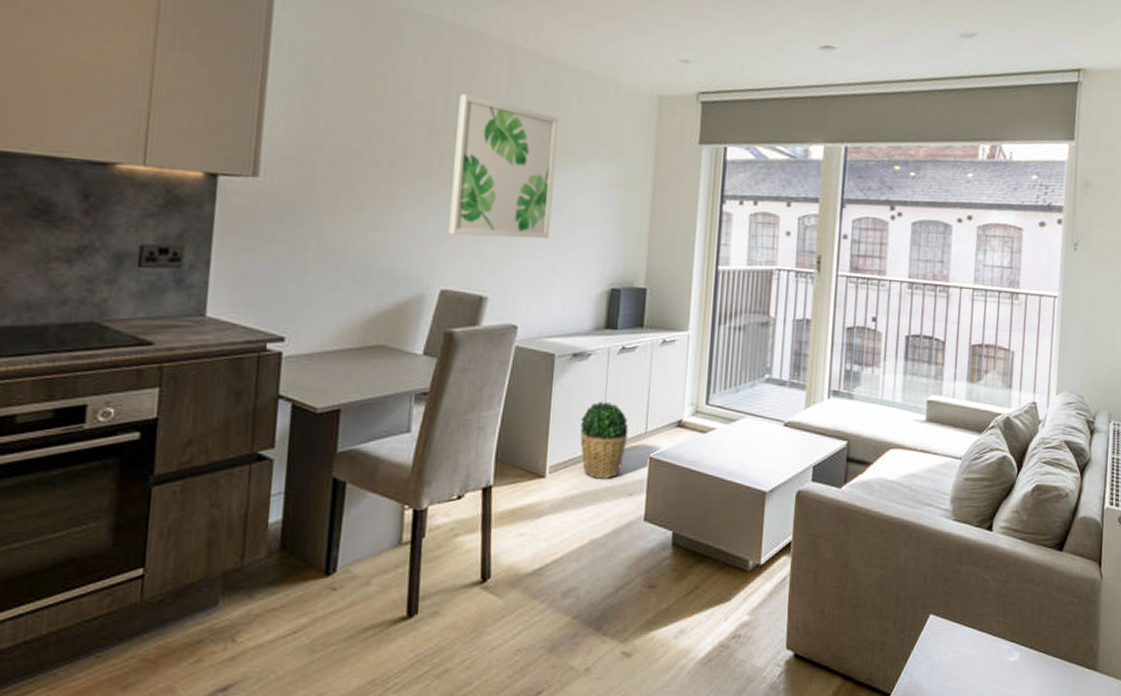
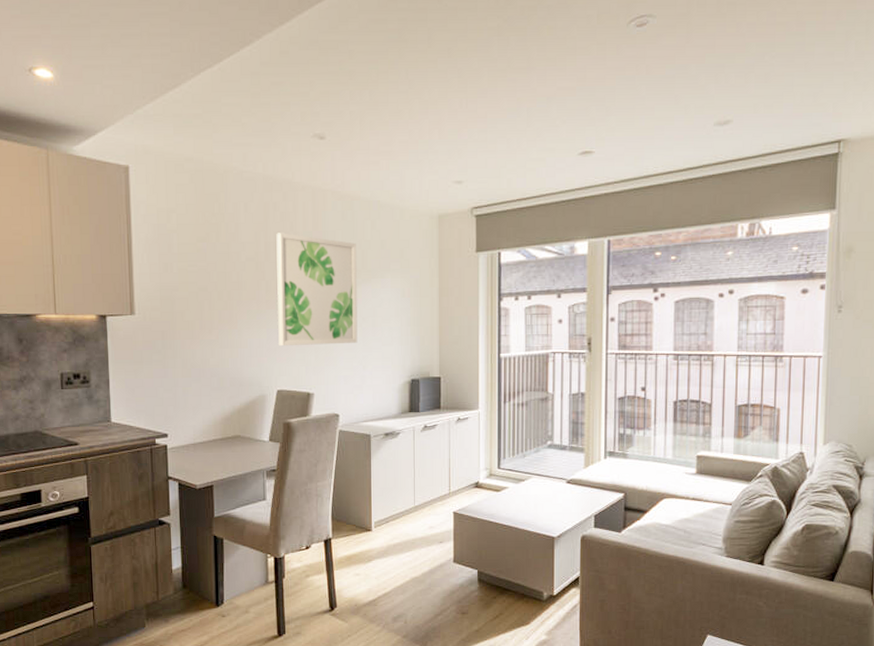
potted plant: present [580,401,629,479] -> none [396,470,435,531]

